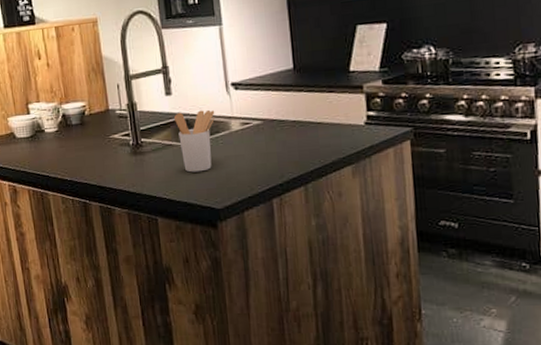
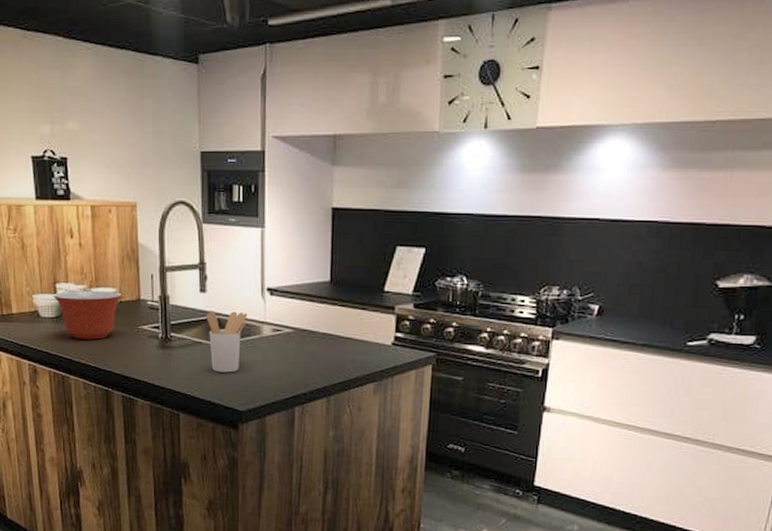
mixing bowl: none [26,105,91,155] -> present [53,290,122,340]

